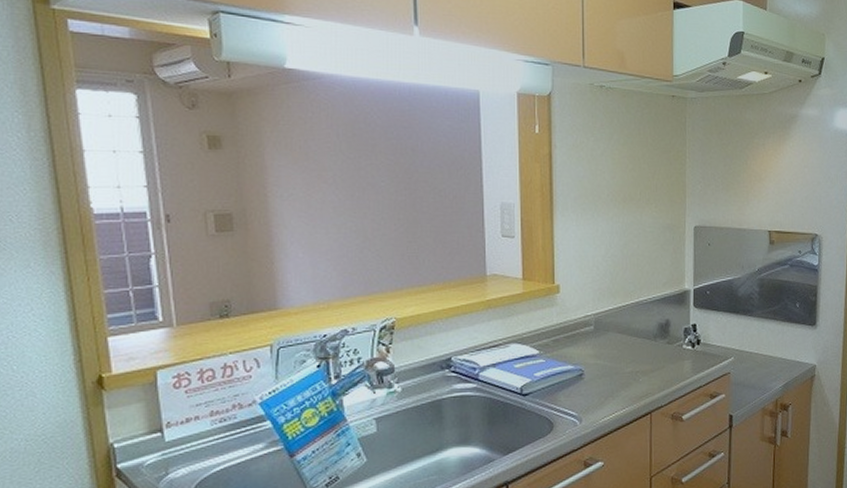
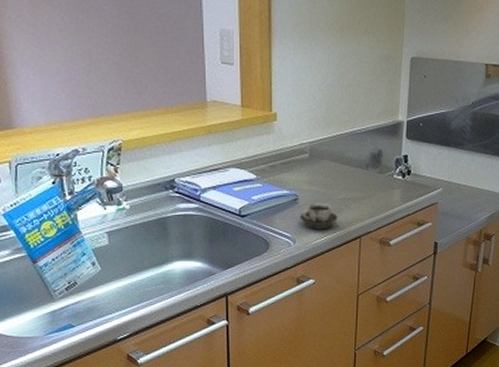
cup: none [586,376,626,407] -> present [300,202,338,230]

